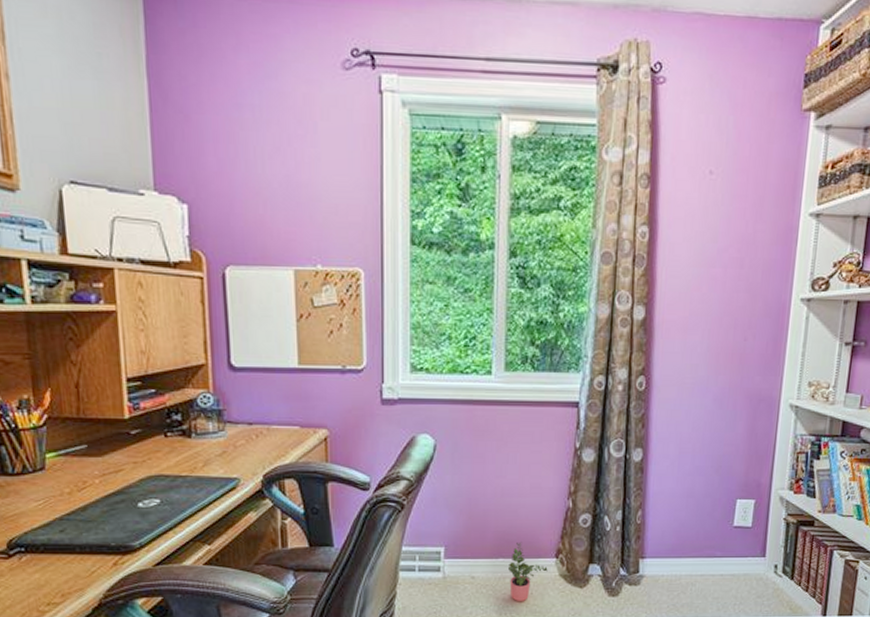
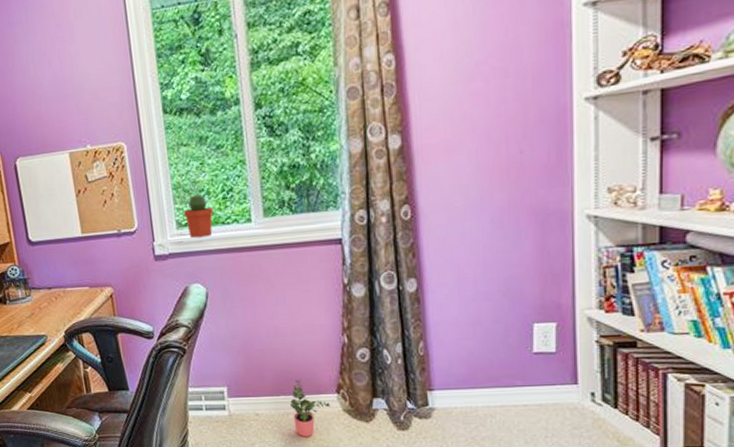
succulent plant: none [420,338,453,385] -> present [184,195,213,239]

